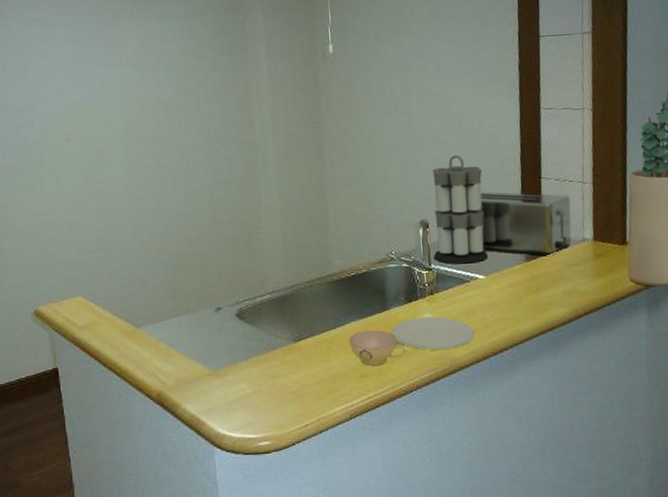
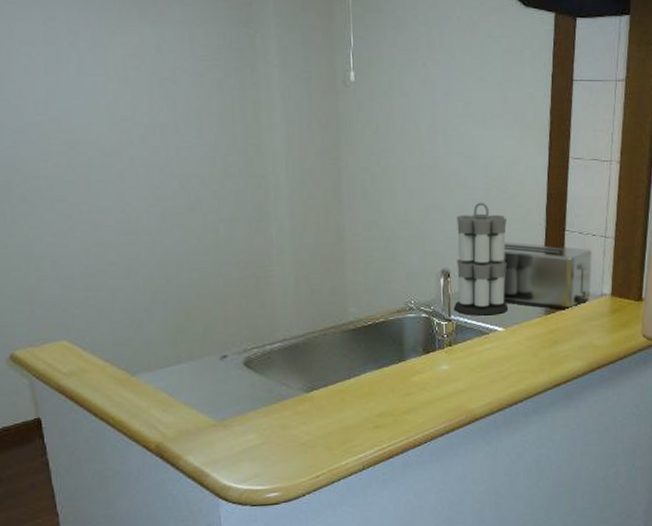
teacup: present [348,330,406,366] -> none [363,381,422,417]
plate: present [391,316,475,350] -> none [407,368,491,402]

